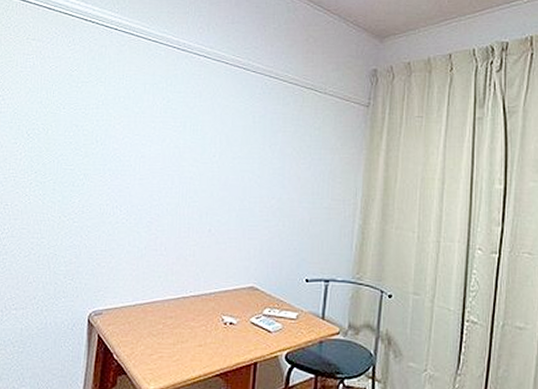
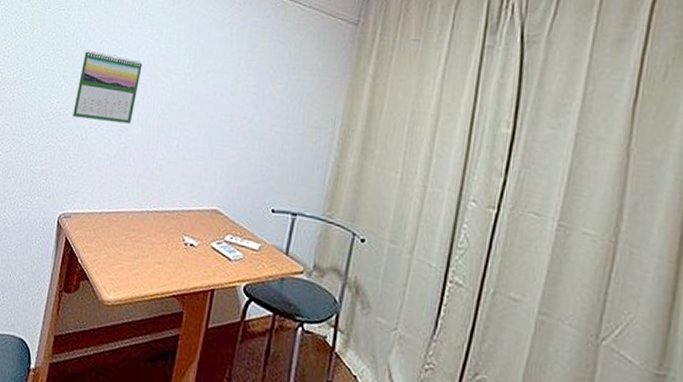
calendar: none [97,147,168,215] -> present [73,50,143,124]

